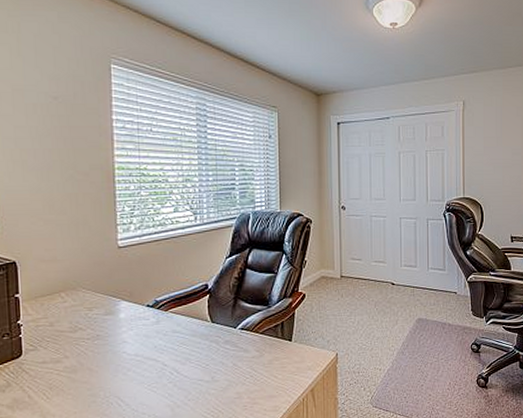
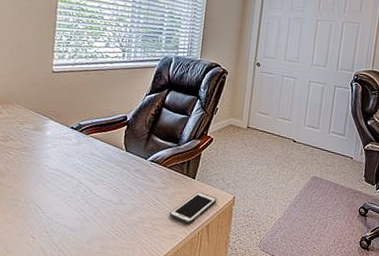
cell phone: none [268,354,319,392] -> present [169,191,217,225]

